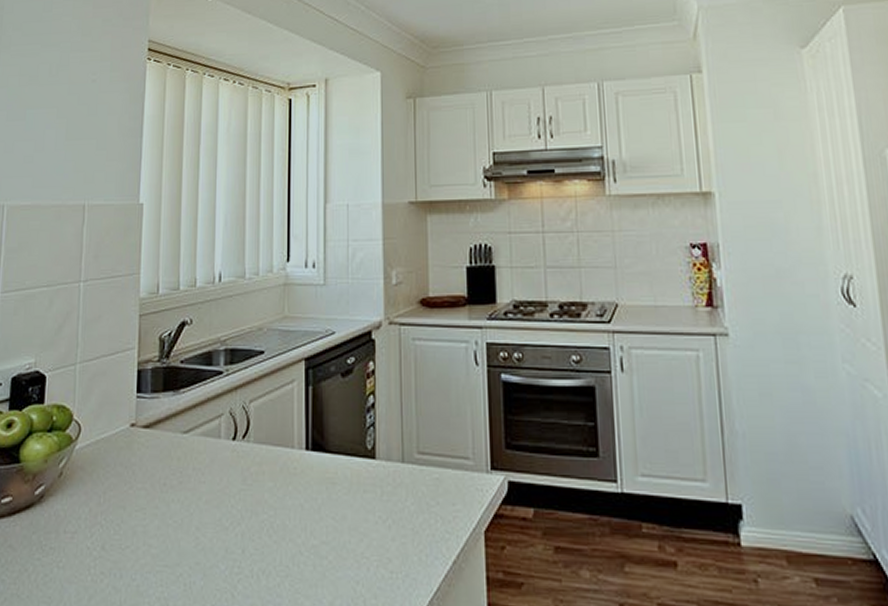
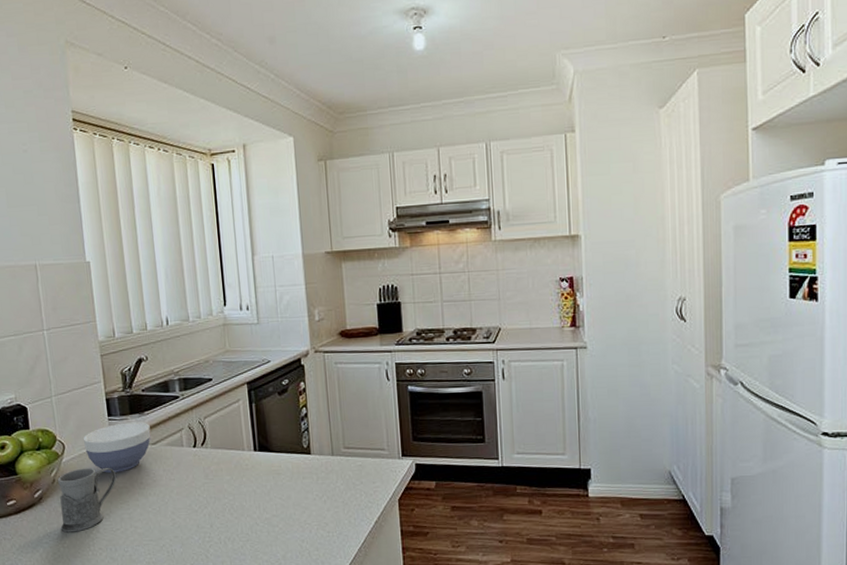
mug: none [60,459,136,547] -> present [58,468,117,533]
bowl: none [104,402,184,468] -> present [84,422,151,473]

